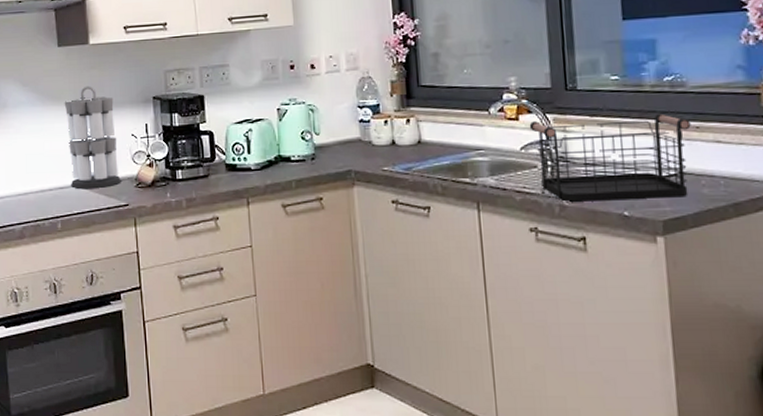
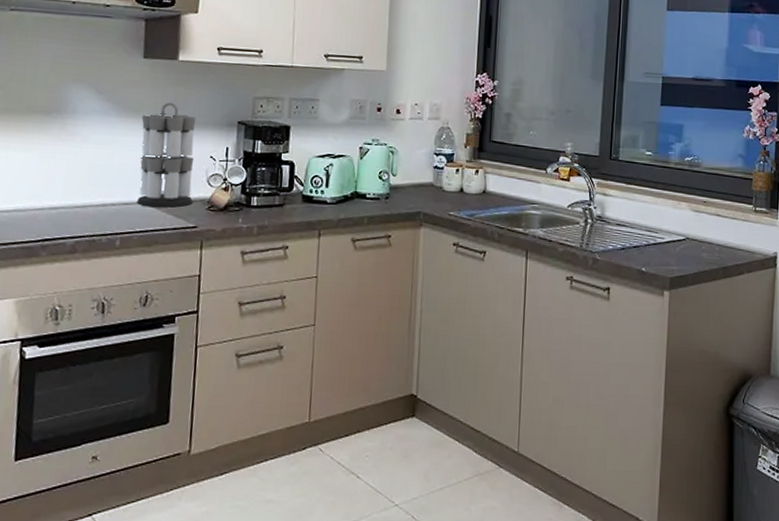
dish rack: present [529,113,691,202] -> none [577,183,700,259]

